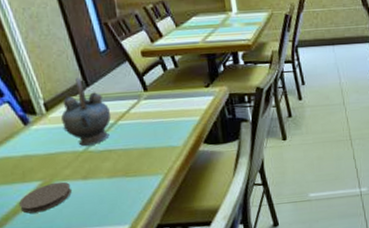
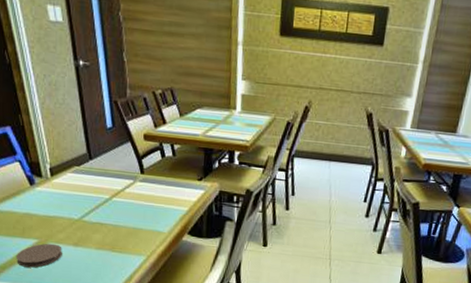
teapot: present [61,77,111,147] -> none [63,149,108,216]

